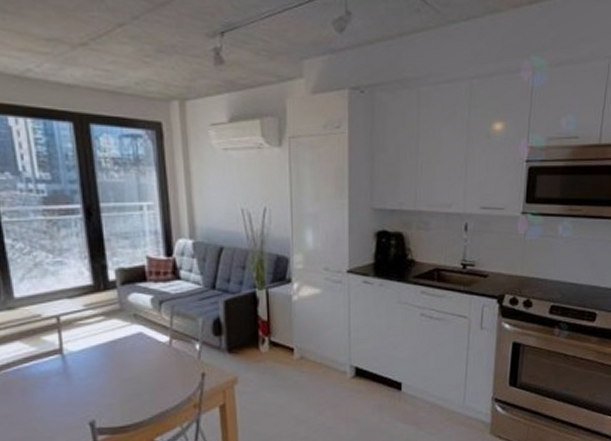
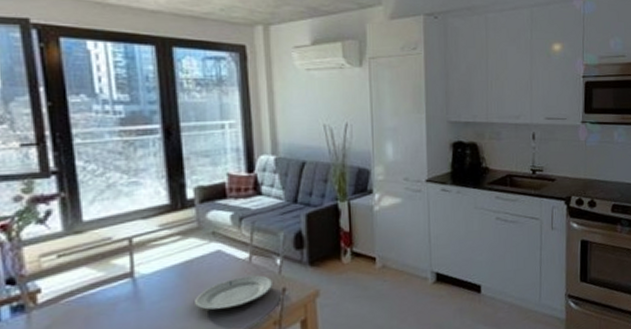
plate: none [120,359,193,390] -> present [195,275,274,311]

